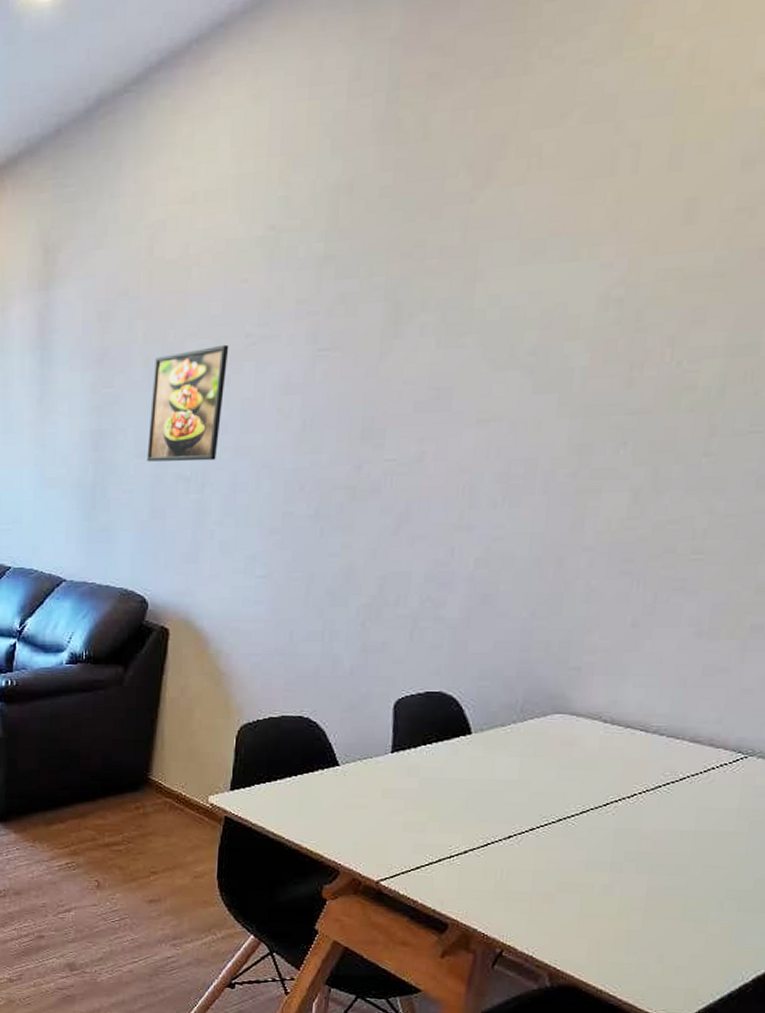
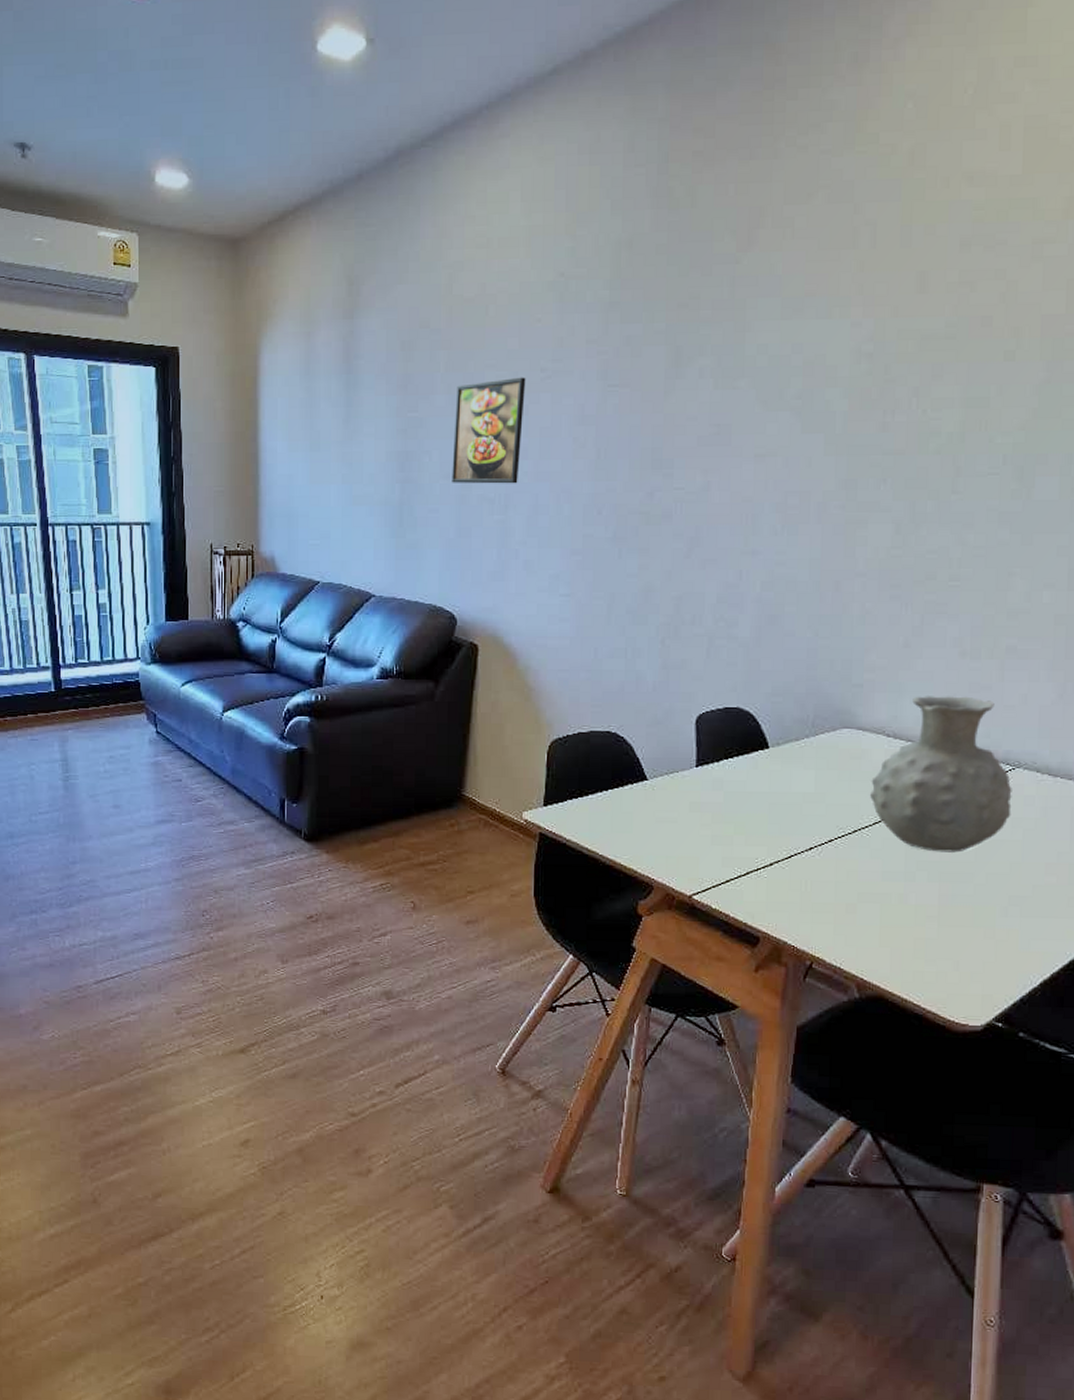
vase: none [578,679,742,844] -> present [869,696,1012,853]

